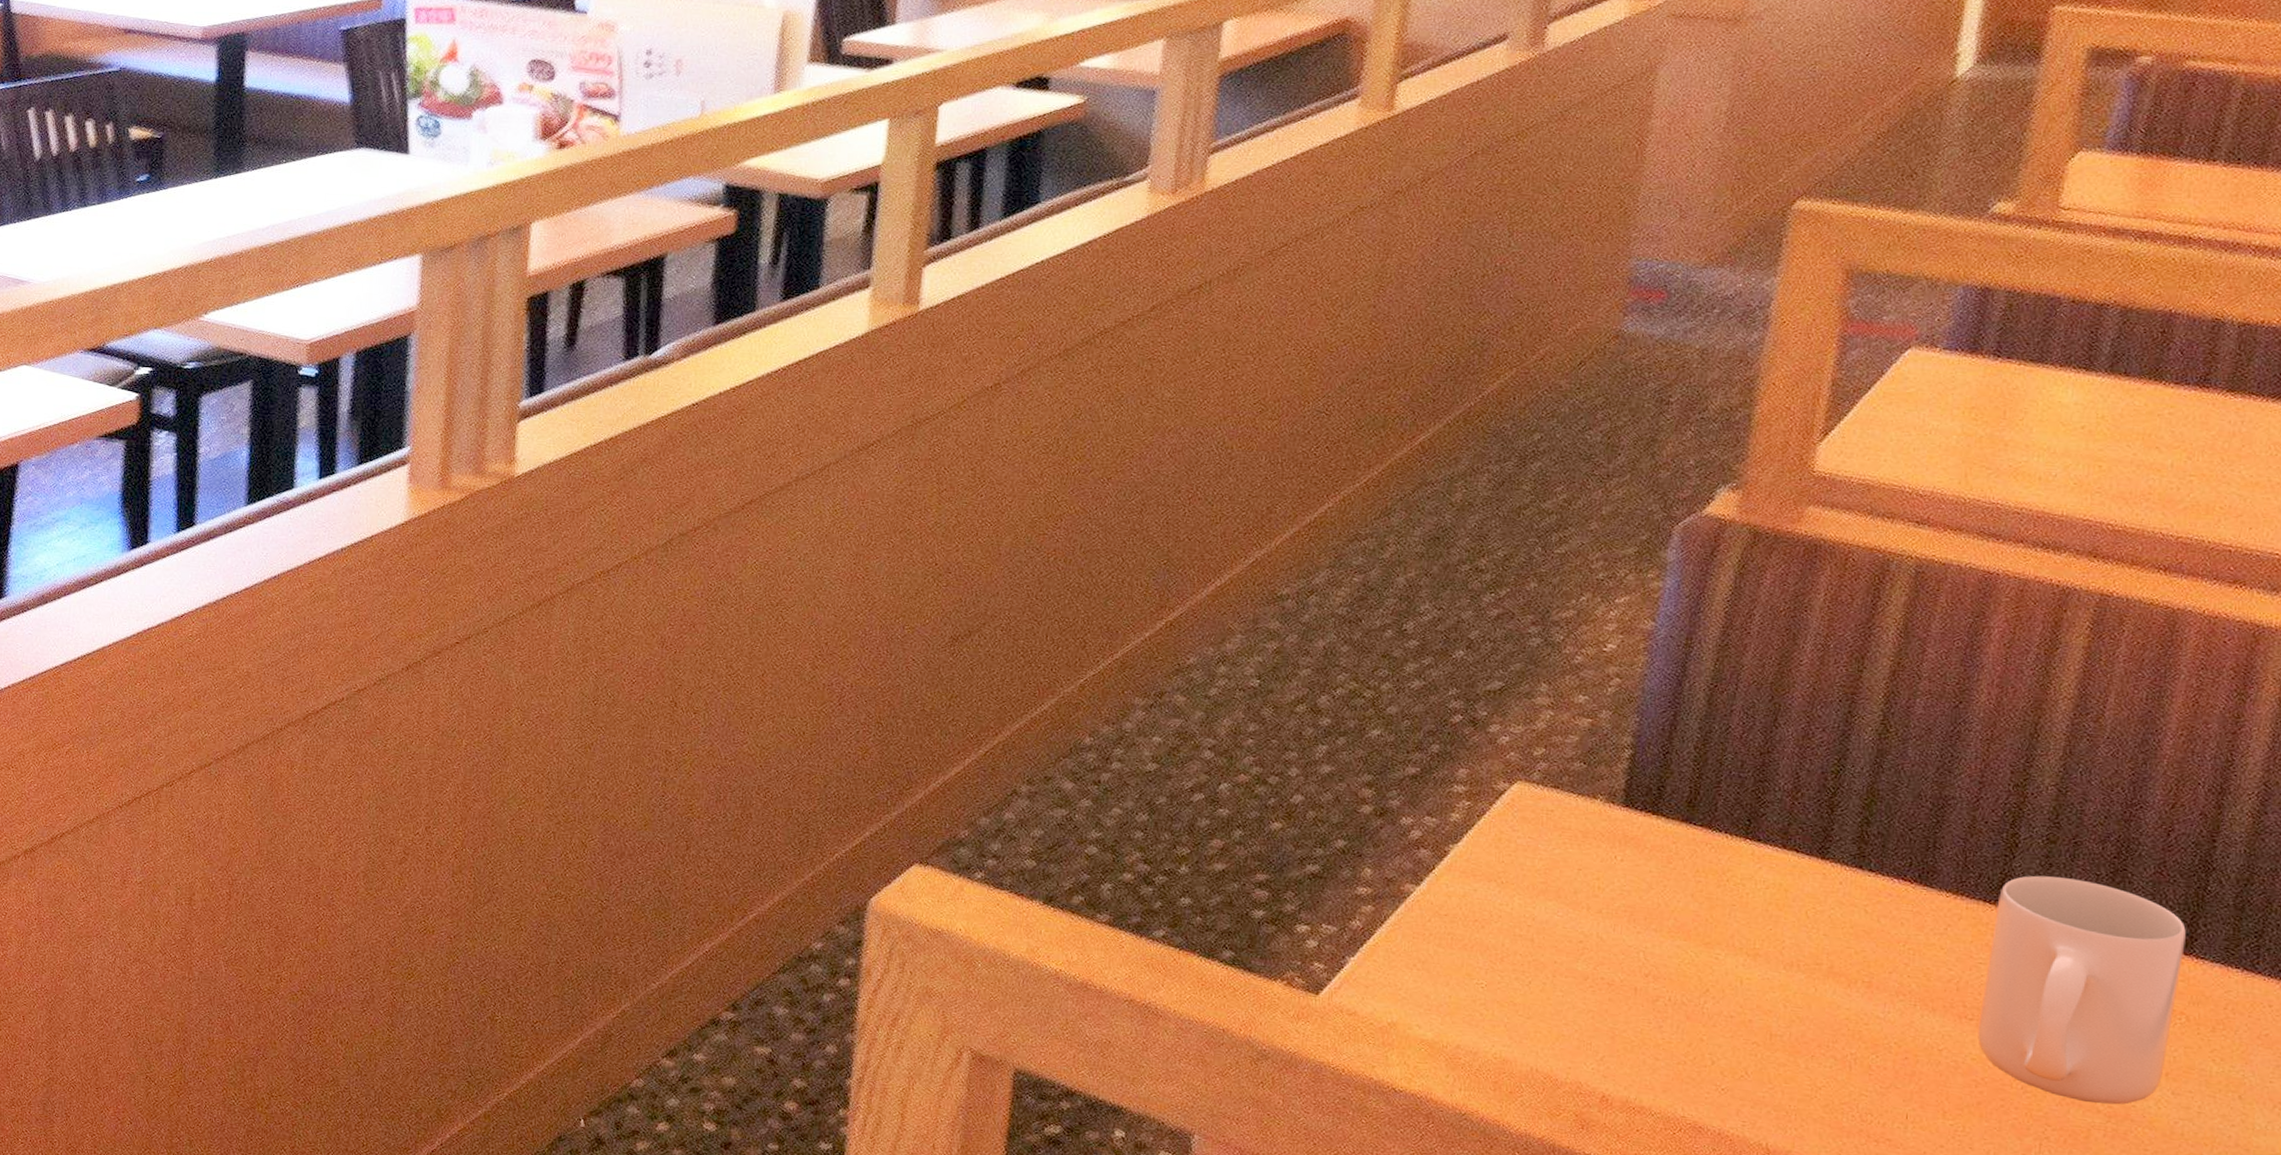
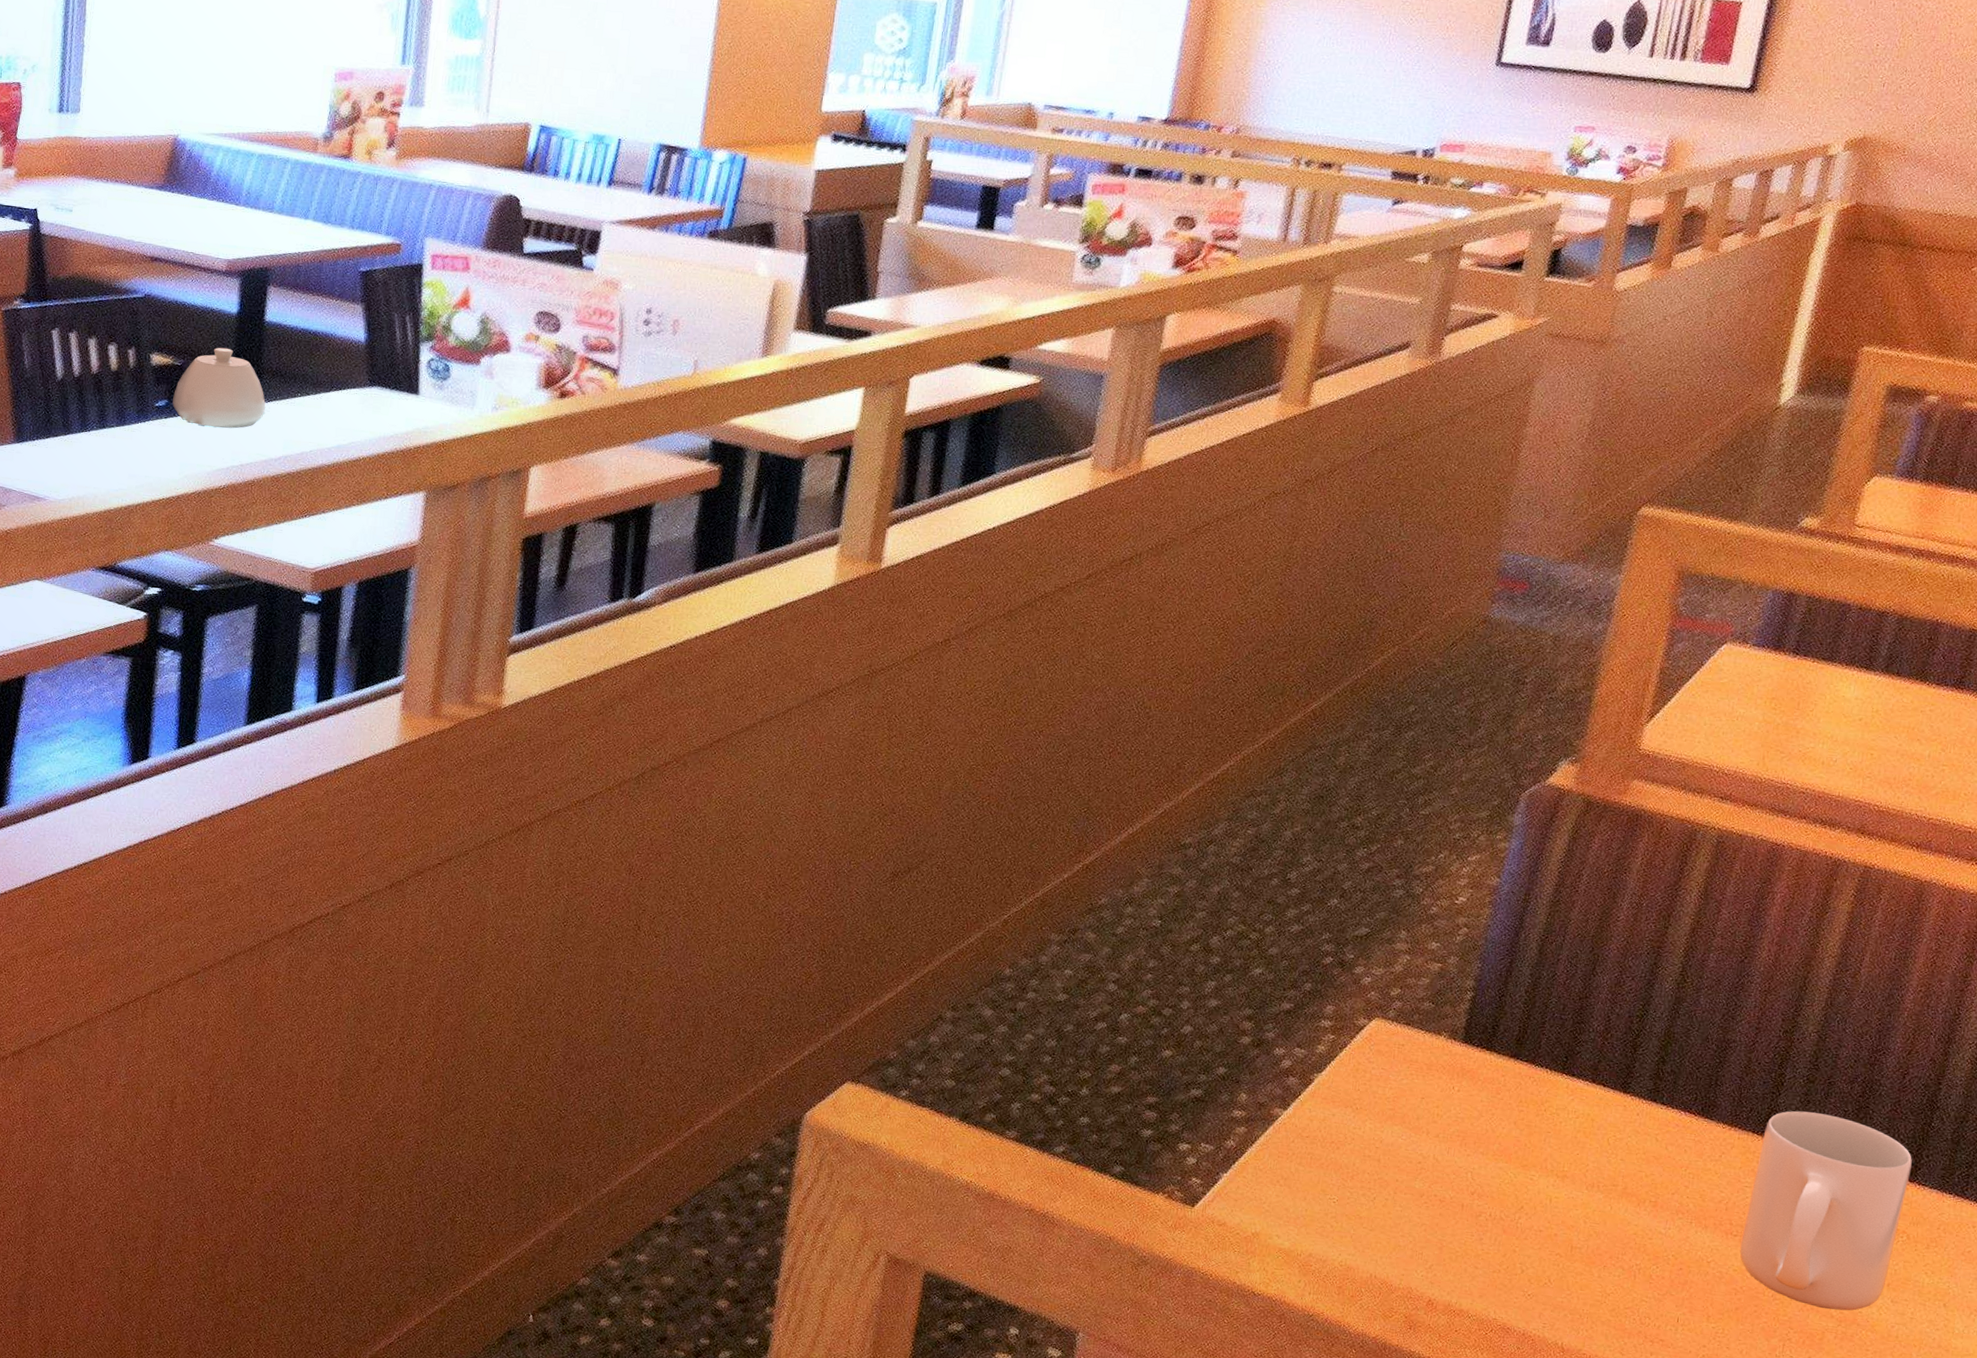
sugar bowl: none [154,117,250,200] -> present [172,347,266,429]

